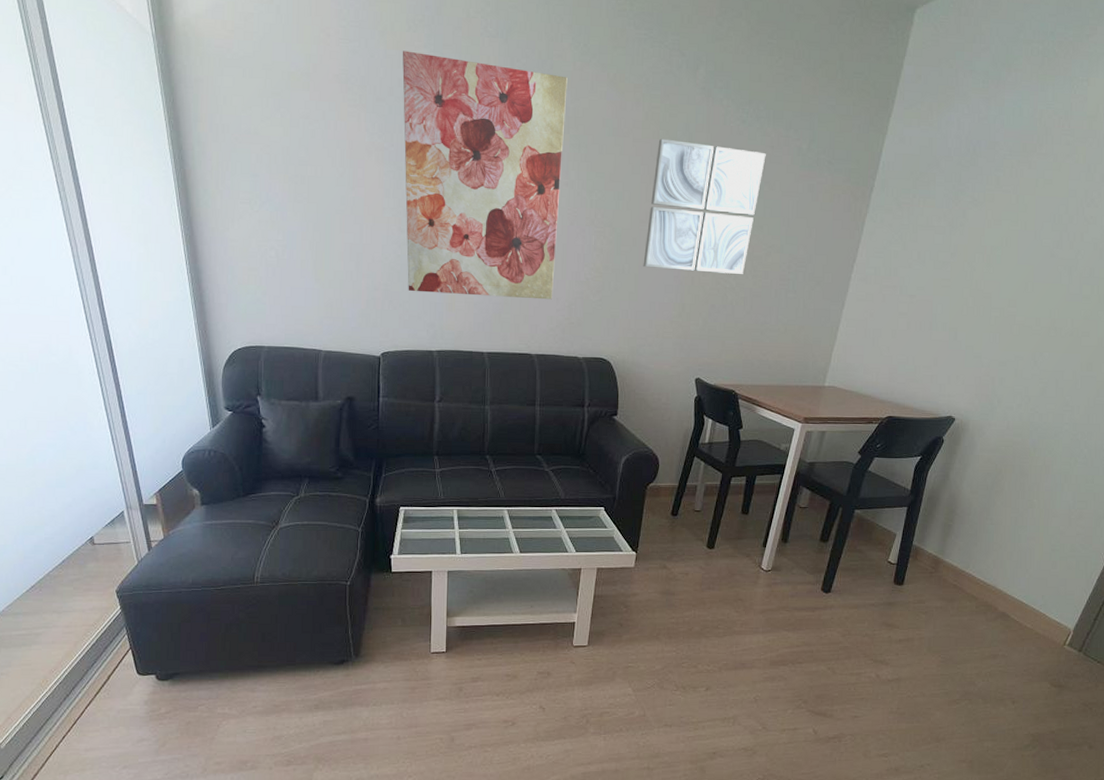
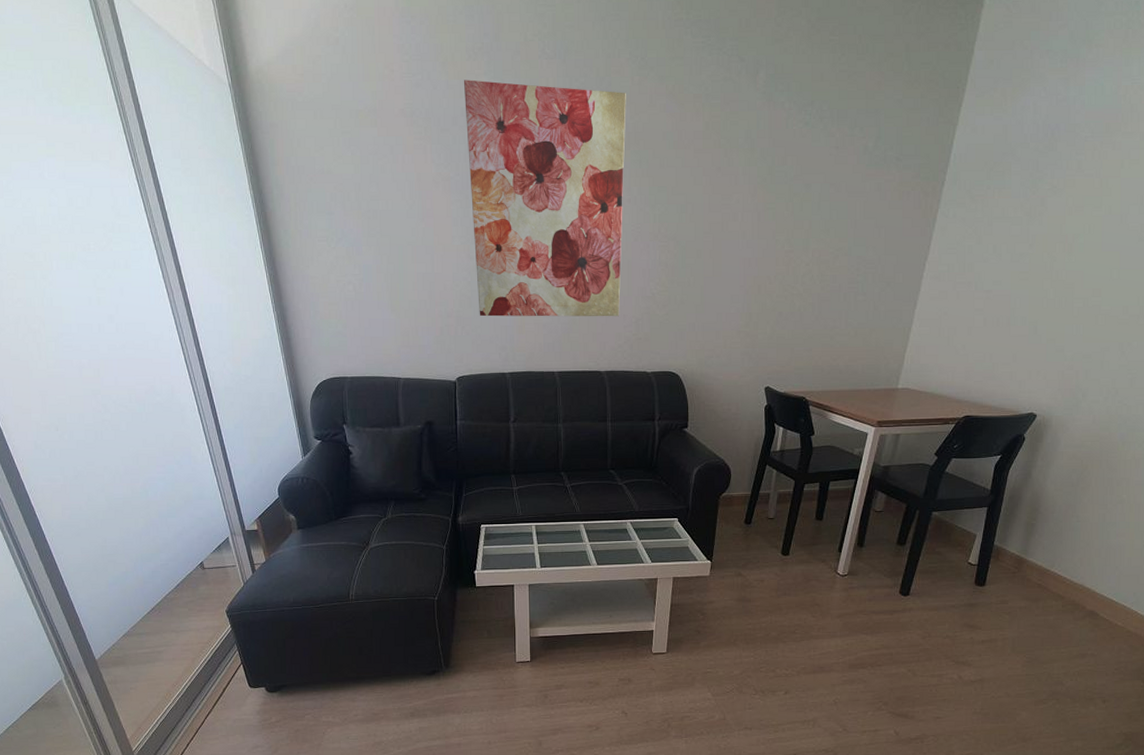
wall art: present [643,138,766,274] -> none [708,147,831,280]

